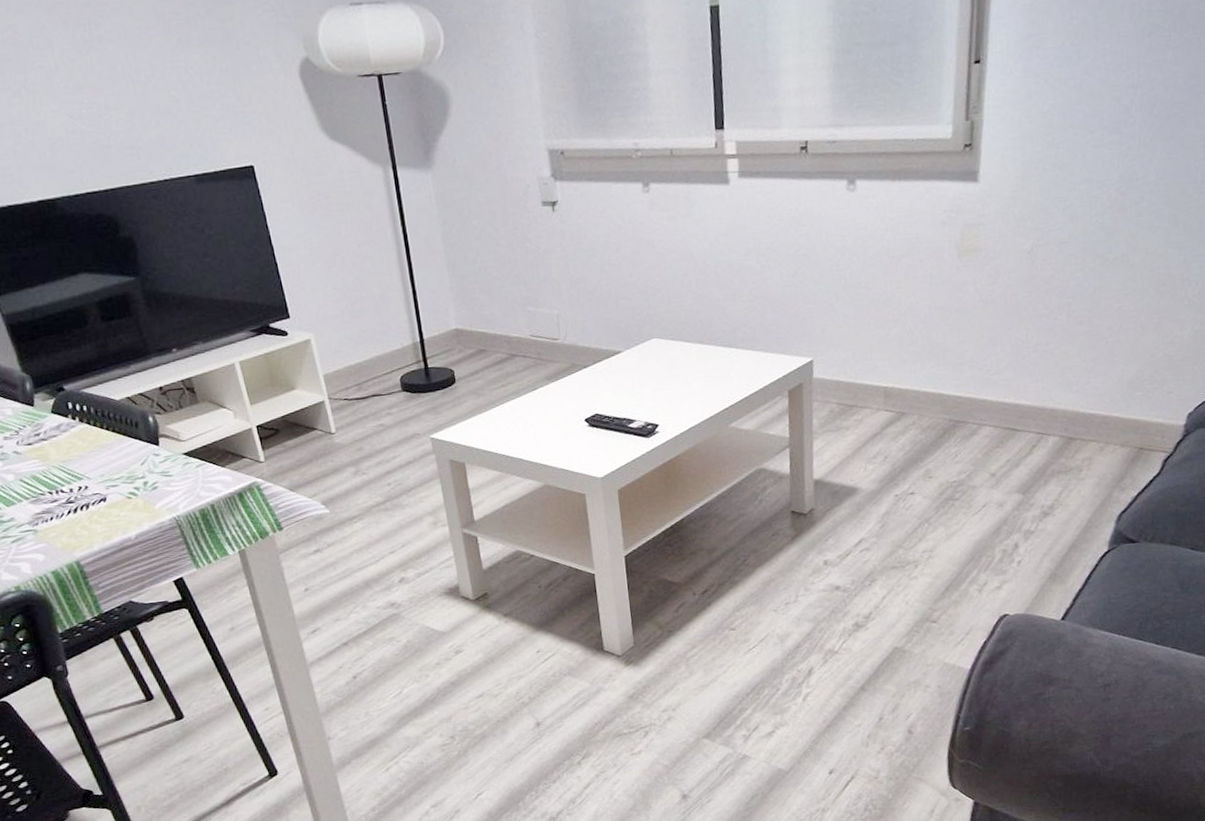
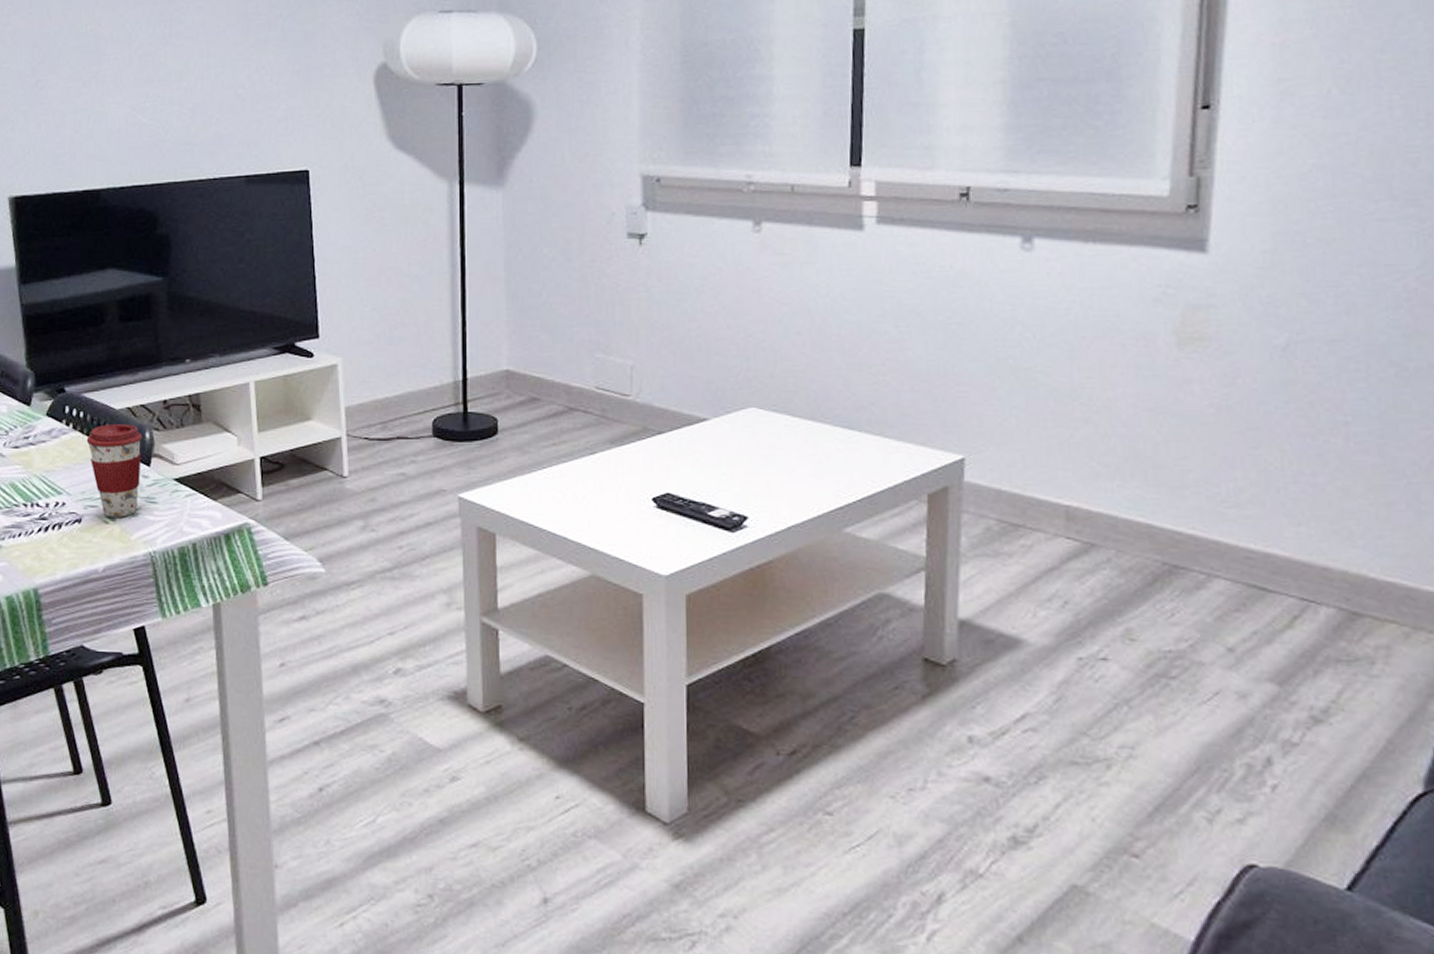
coffee cup: none [94,411,156,493] -> present [86,424,143,517]

